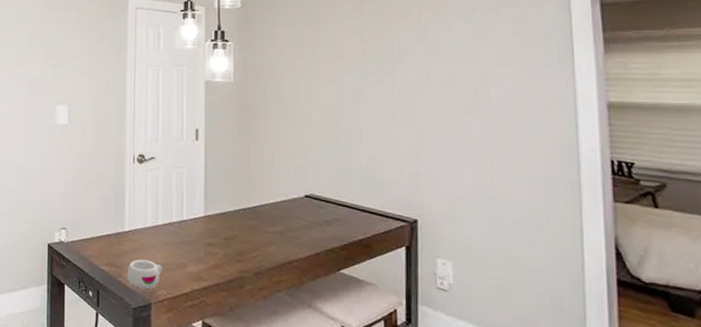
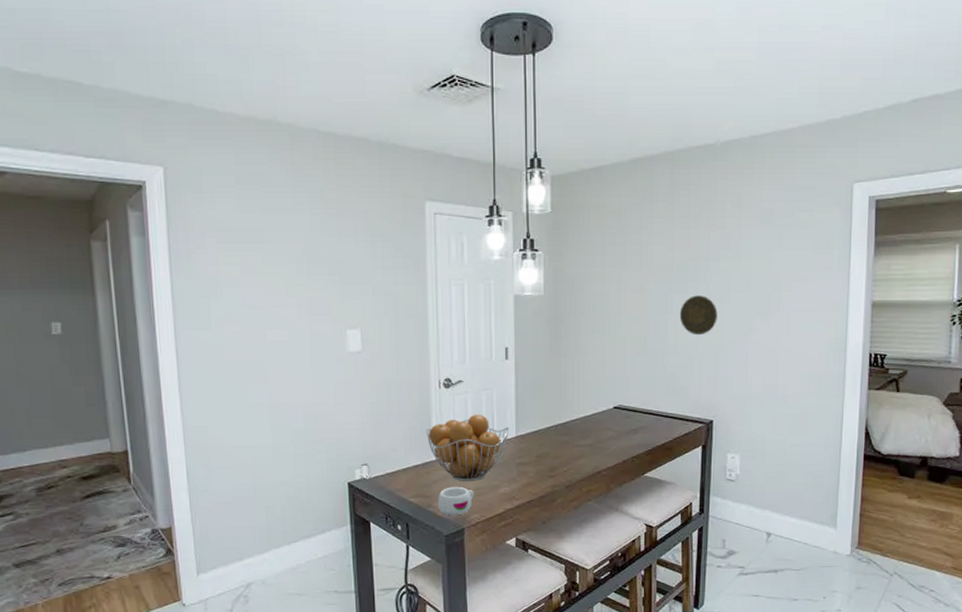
fruit basket: none [119,190,198,257] -> present [426,414,509,481]
decorative plate: none [374,88,417,129] -> present [679,295,718,336]

